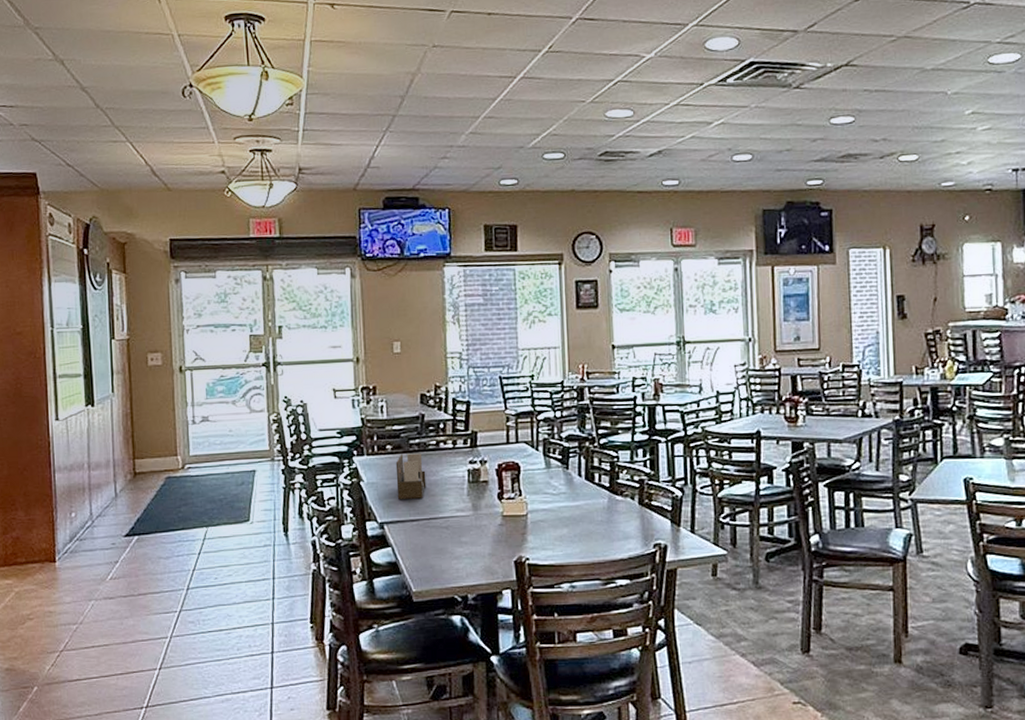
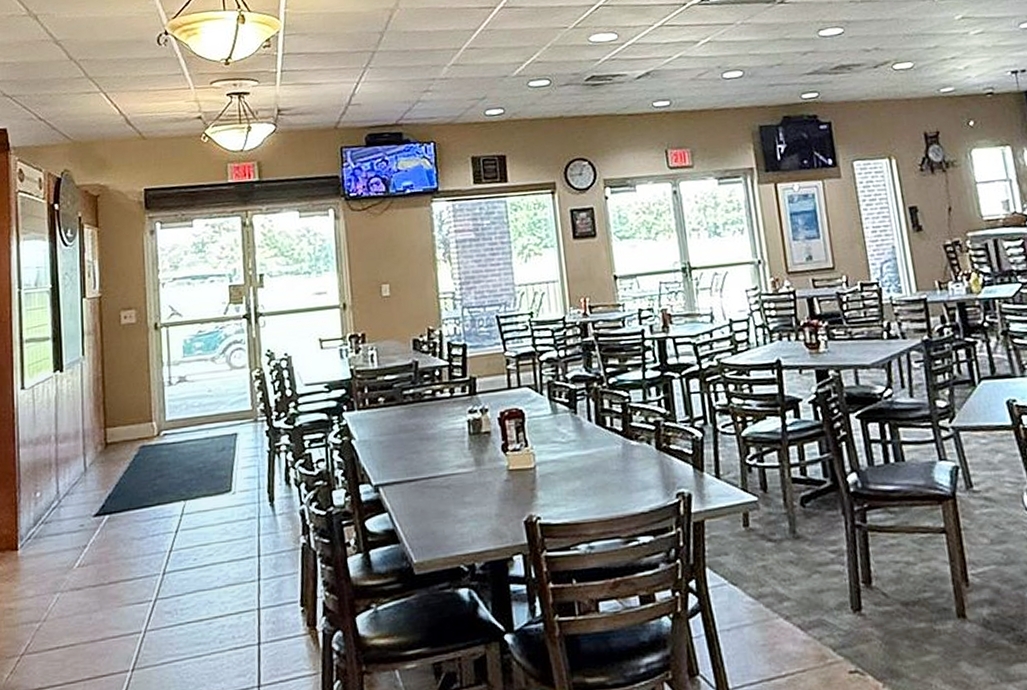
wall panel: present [395,453,427,499] -> none [389,404,424,458]

